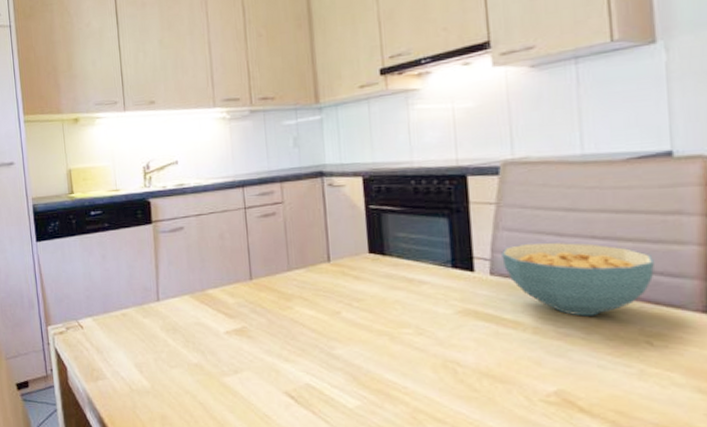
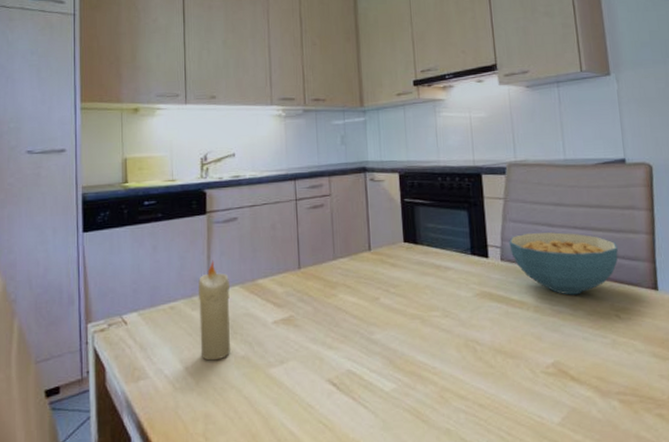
candle: none [147,269,183,366] -> present [197,260,231,361]

